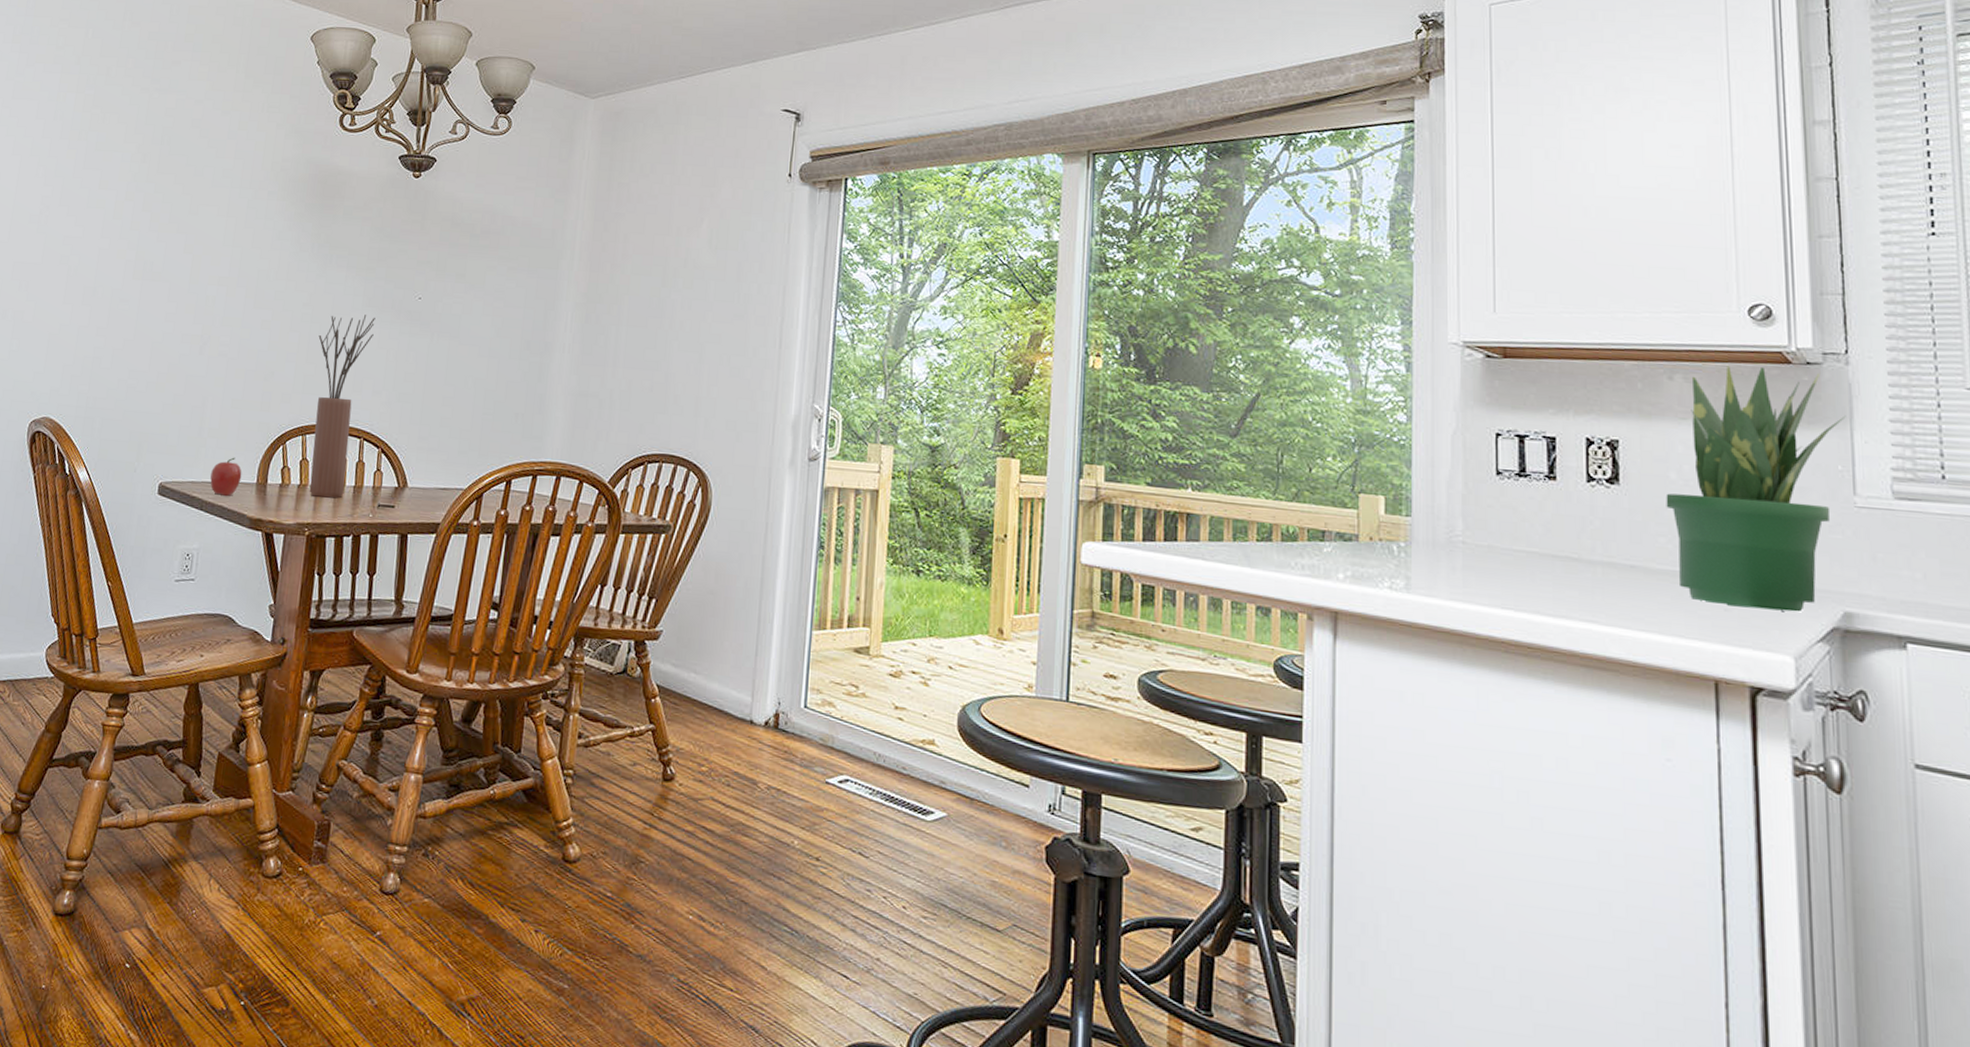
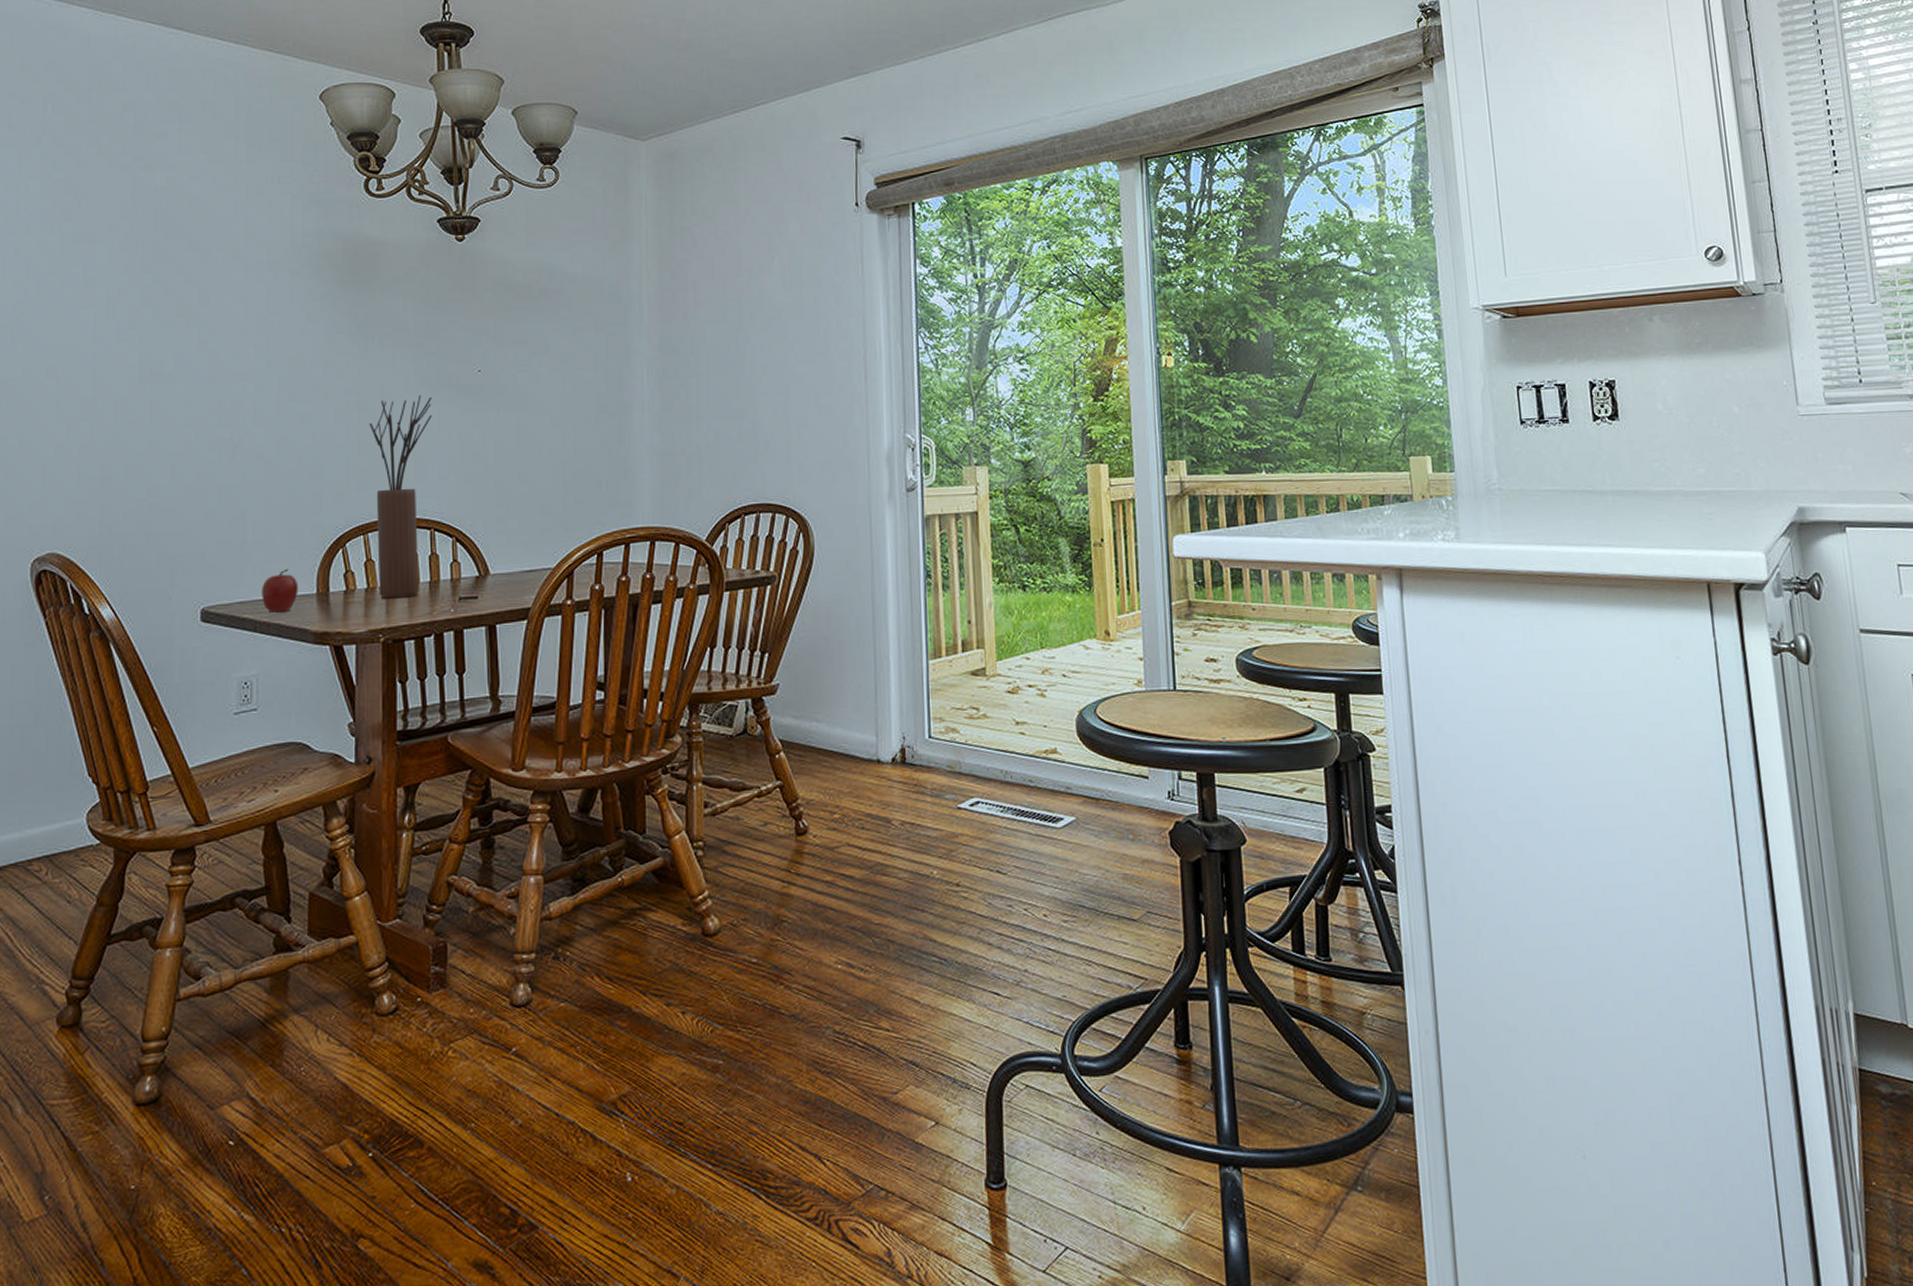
planter: present [1666,365,1846,613] -> none [1655,301,1786,515]

